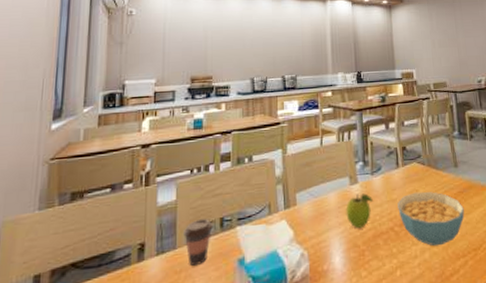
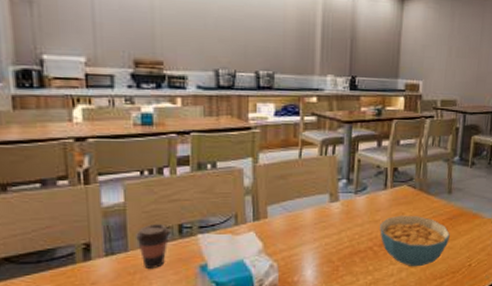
fruit: present [346,193,374,228] -> none [322,212,355,245]

